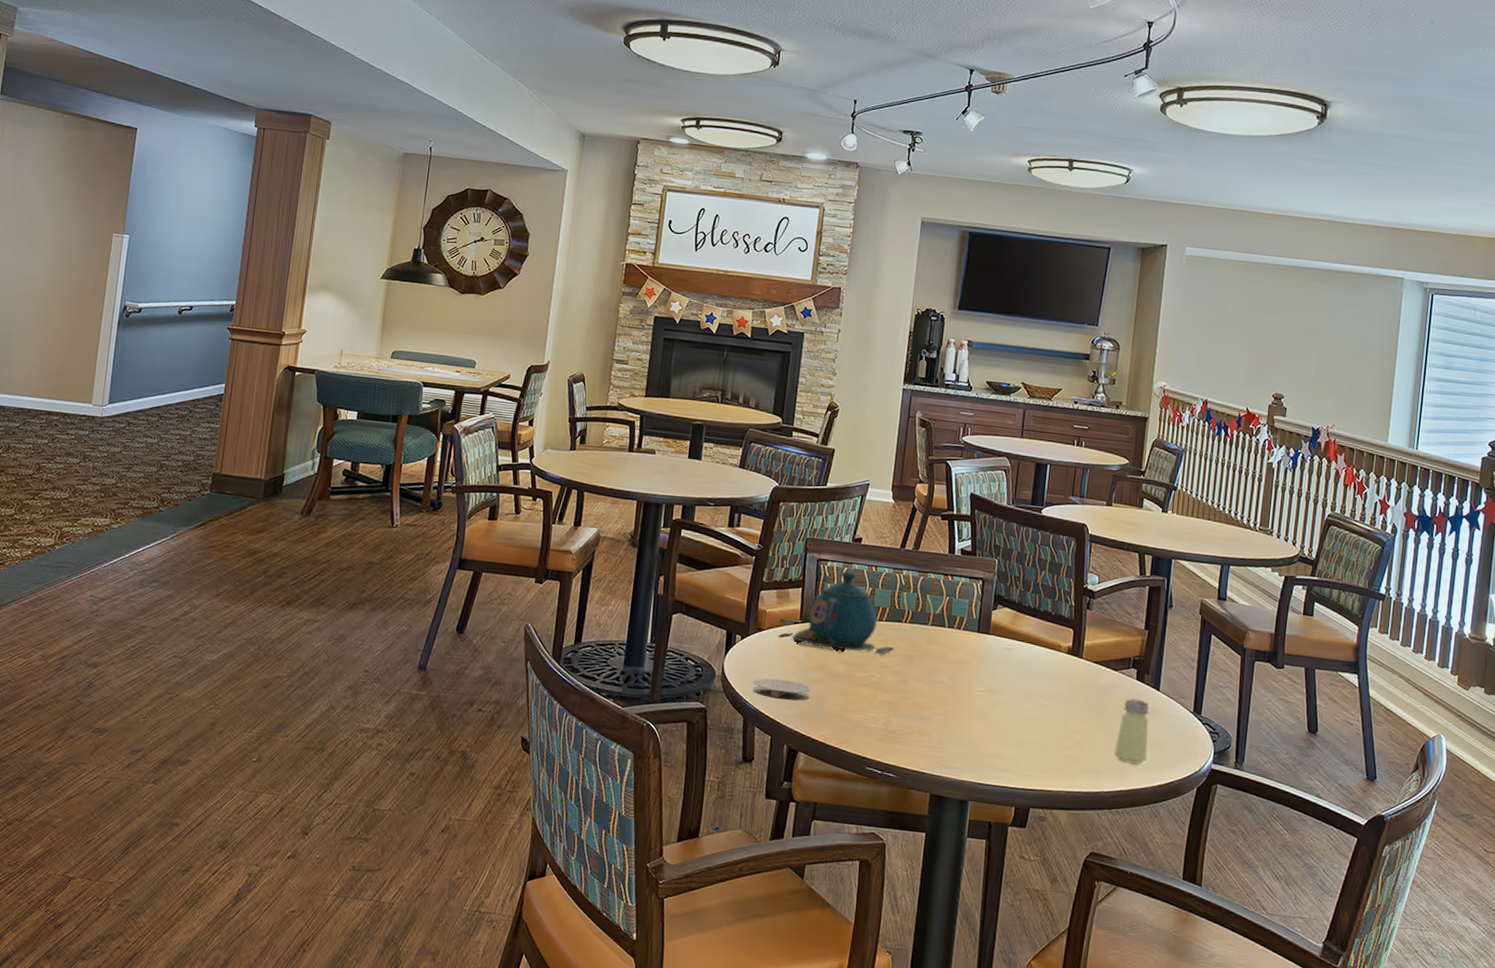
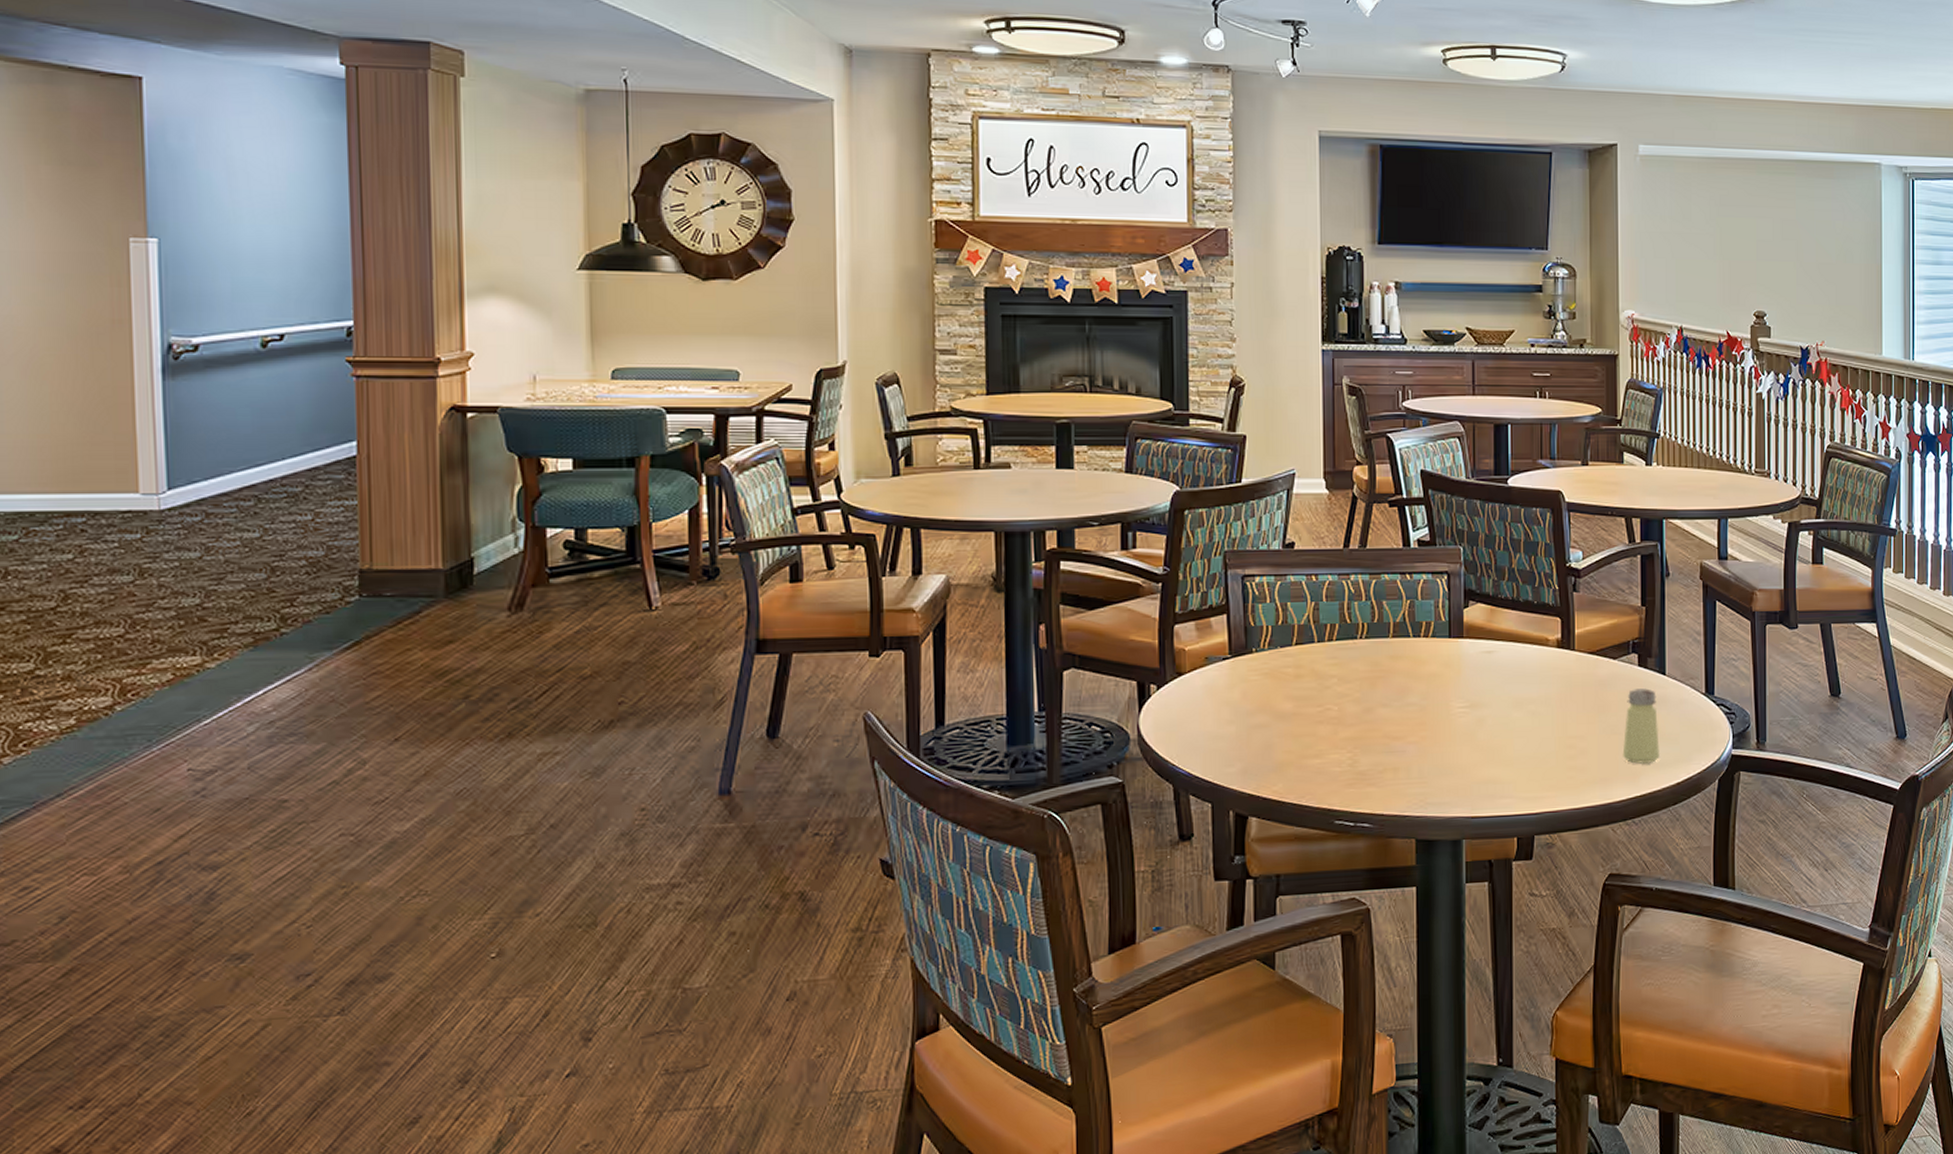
coaster: present [752,678,811,701] -> none [1180,731,1254,757]
teapot: present [778,571,893,655] -> none [1204,585,1350,687]

